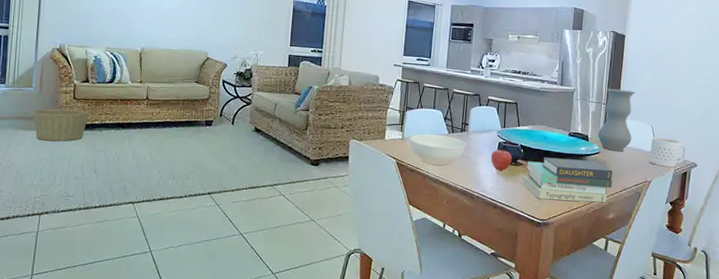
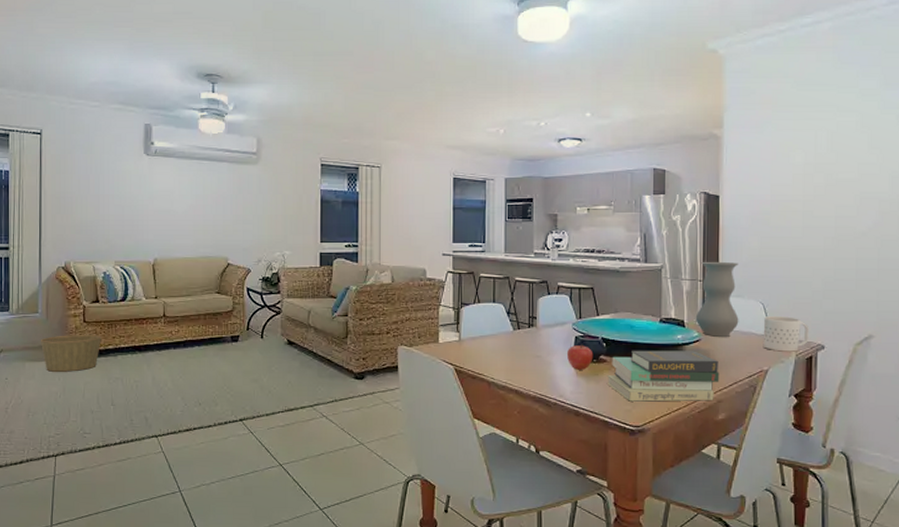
bowl: present [409,134,467,166] -> none [467,333,536,369]

